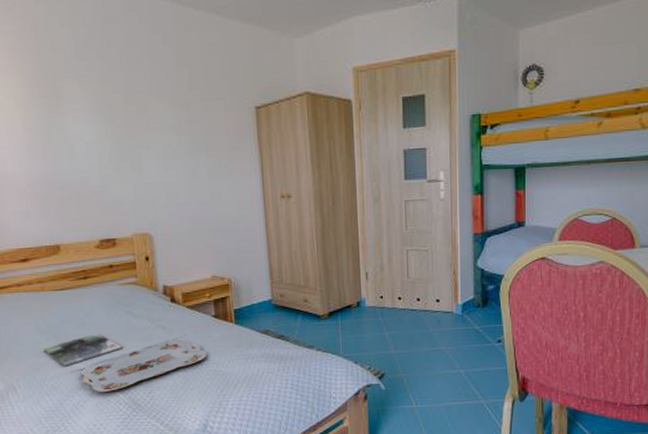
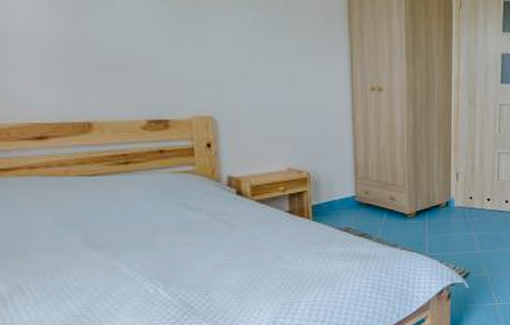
magazine: present [43,334,123,366] -> none [65,228,174,265]
serving tray: present [80,339,208,392] -> none [115,235,279,294]

